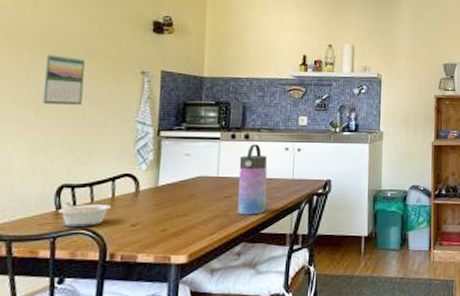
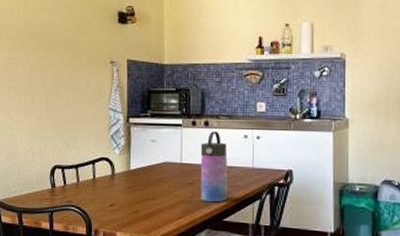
calendar: present [42,54,85,105] -> none [35,49,66,94]
legume: present [59,202,111,227] -> none [54,181,93,204]

